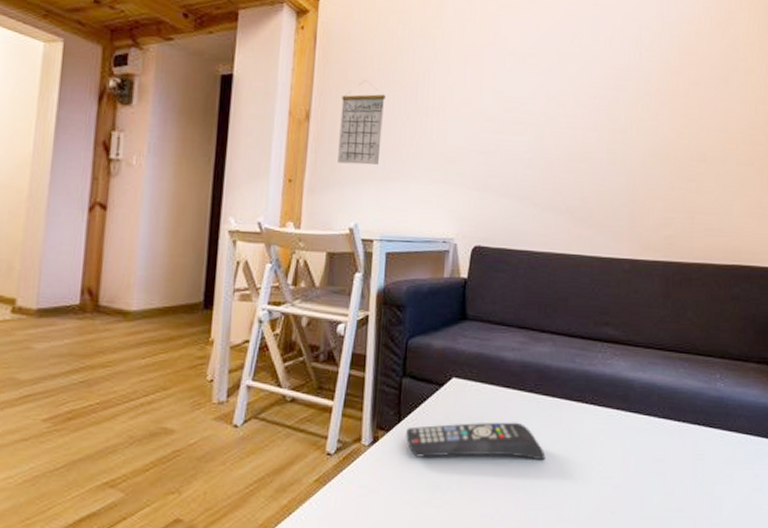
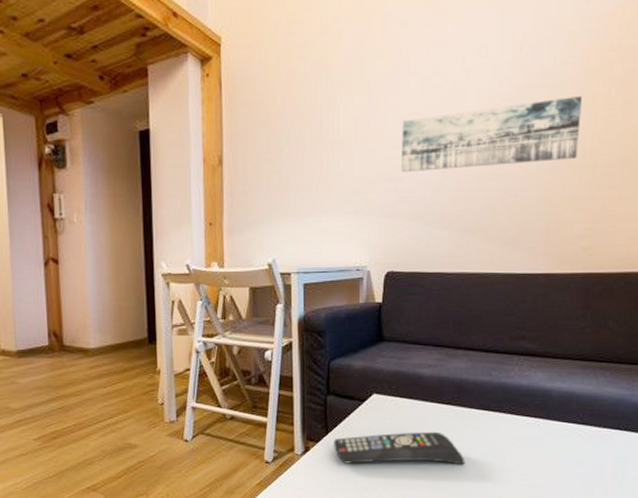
calendar: present [338,80,386,165] -> none [250,121,292,203]
wall art: none [493,91,664,150] -> present [400,95,582,173]

